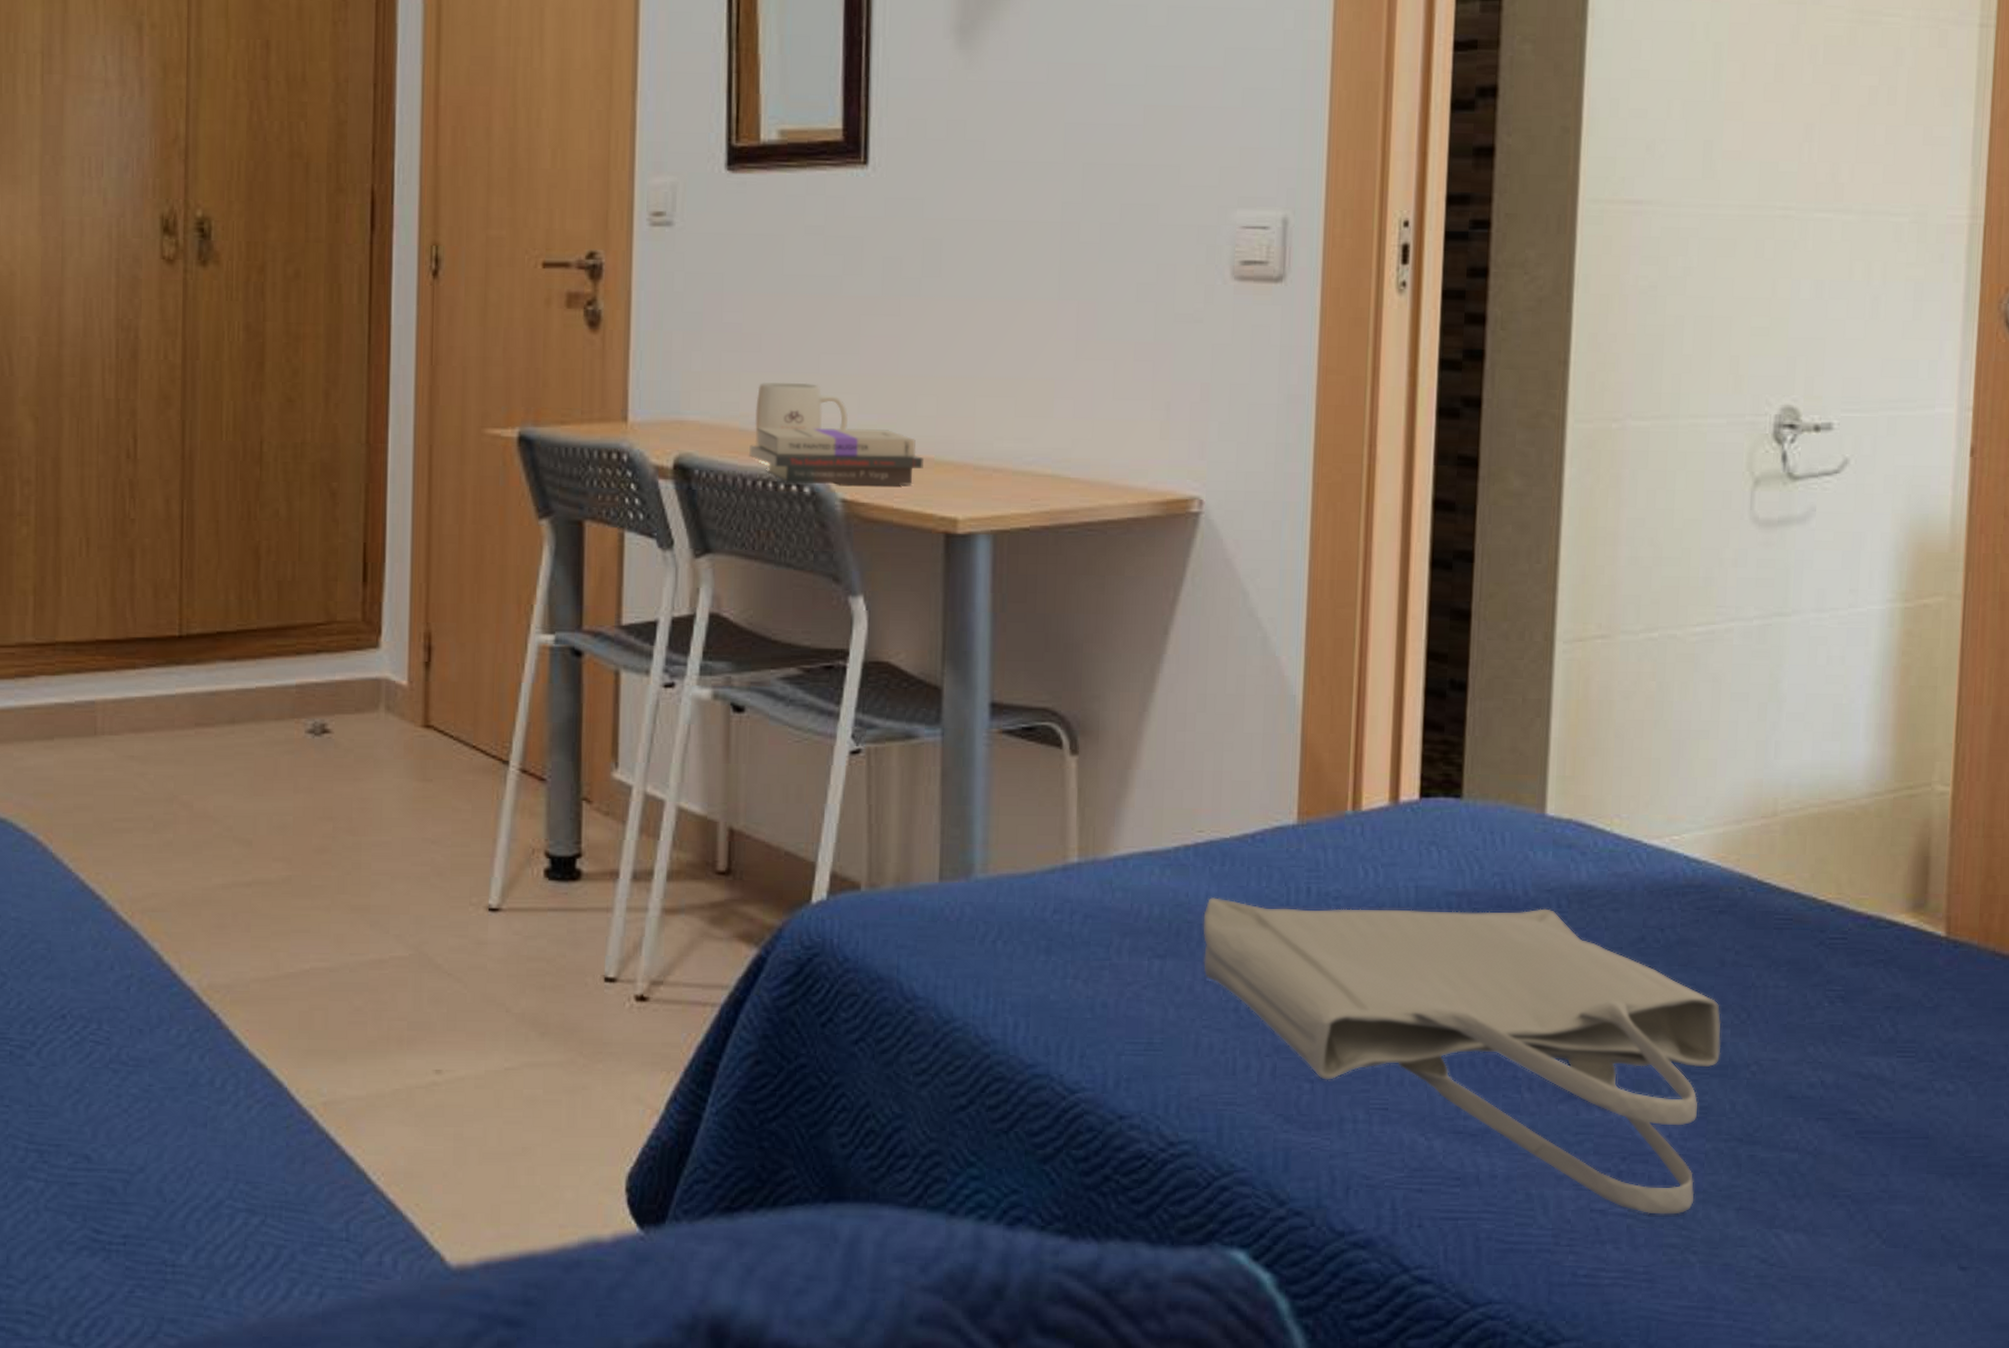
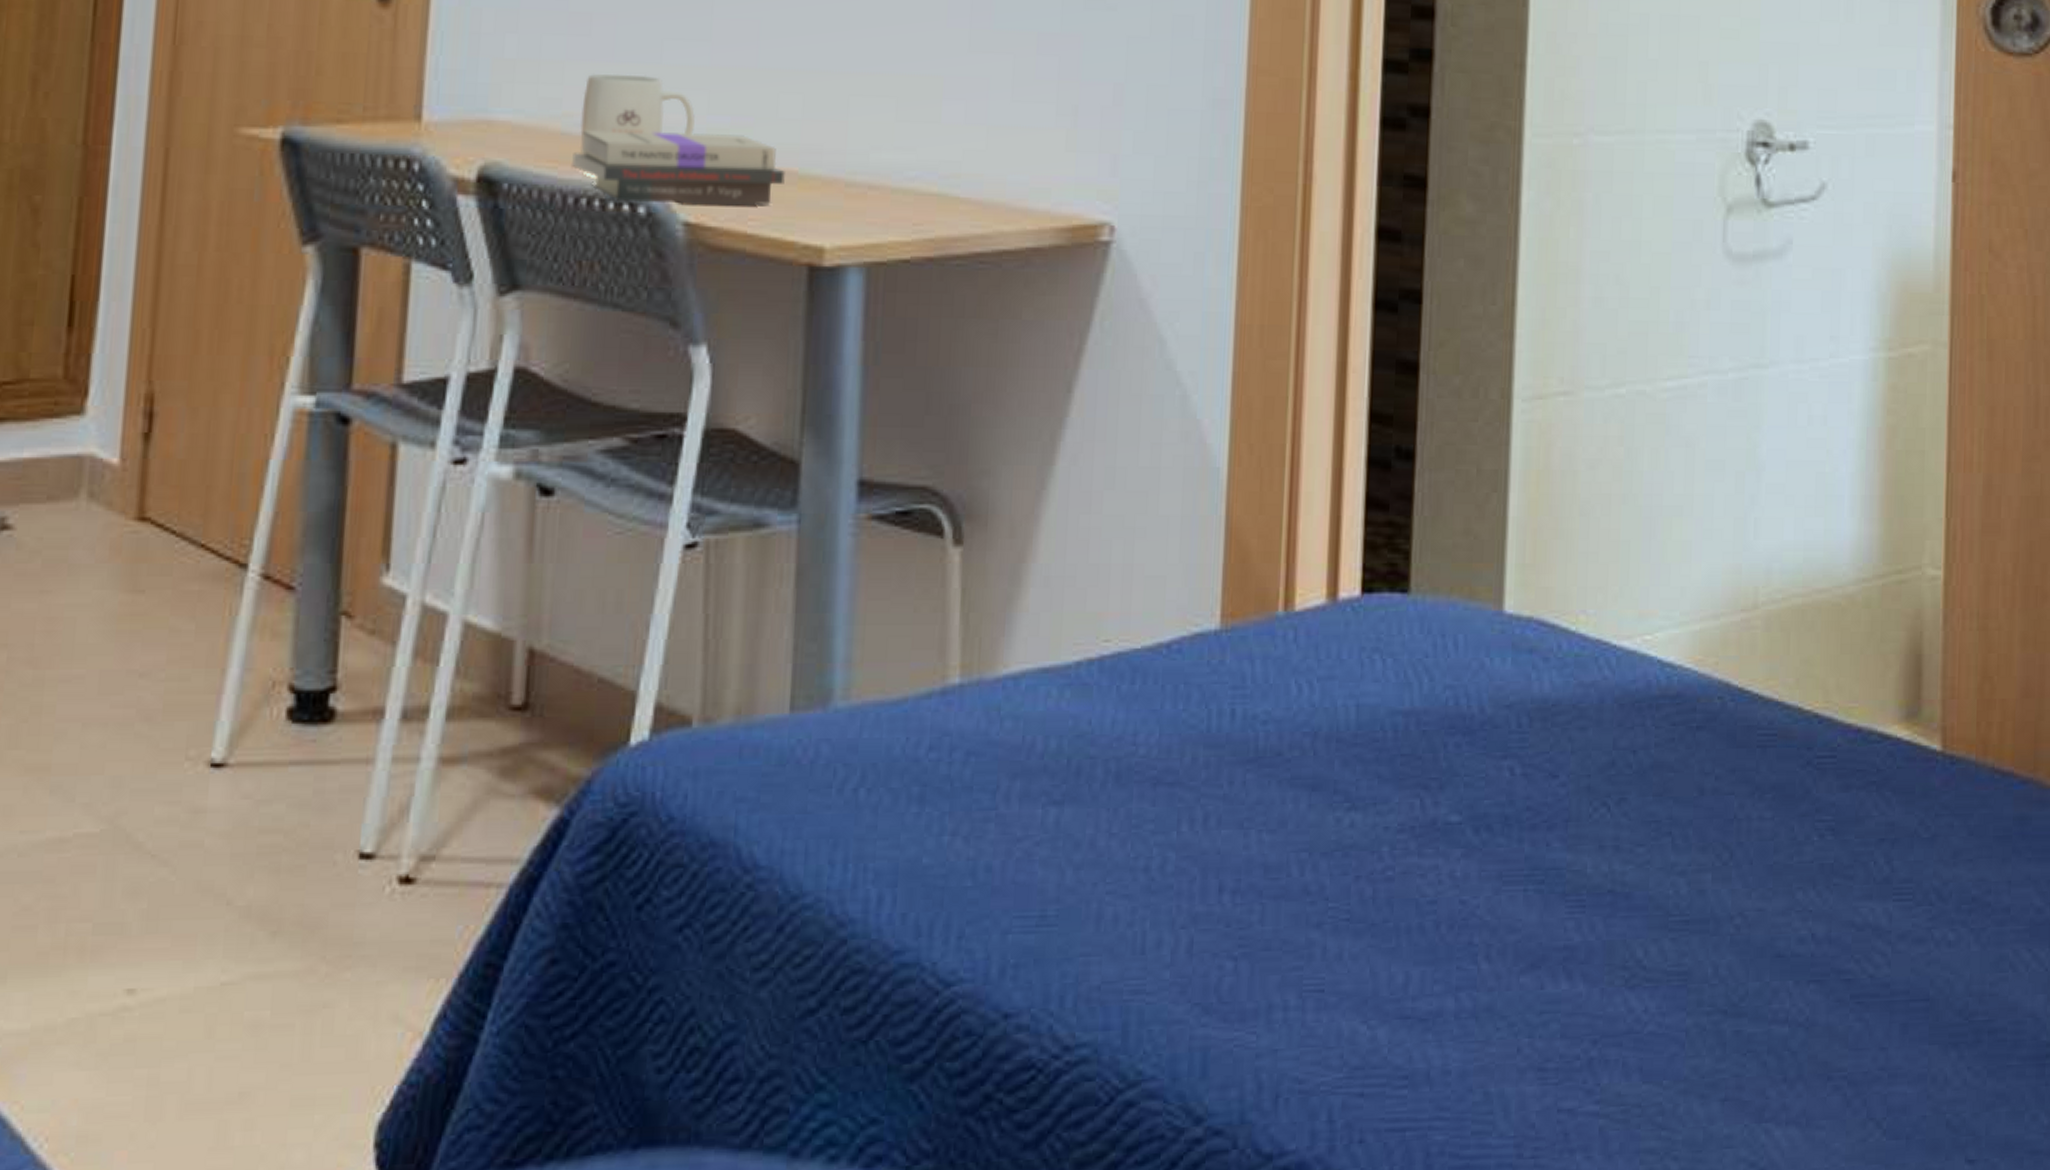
tote bag: present [1202,897,1722,1215] -> none [1107,725,1702,1112]

